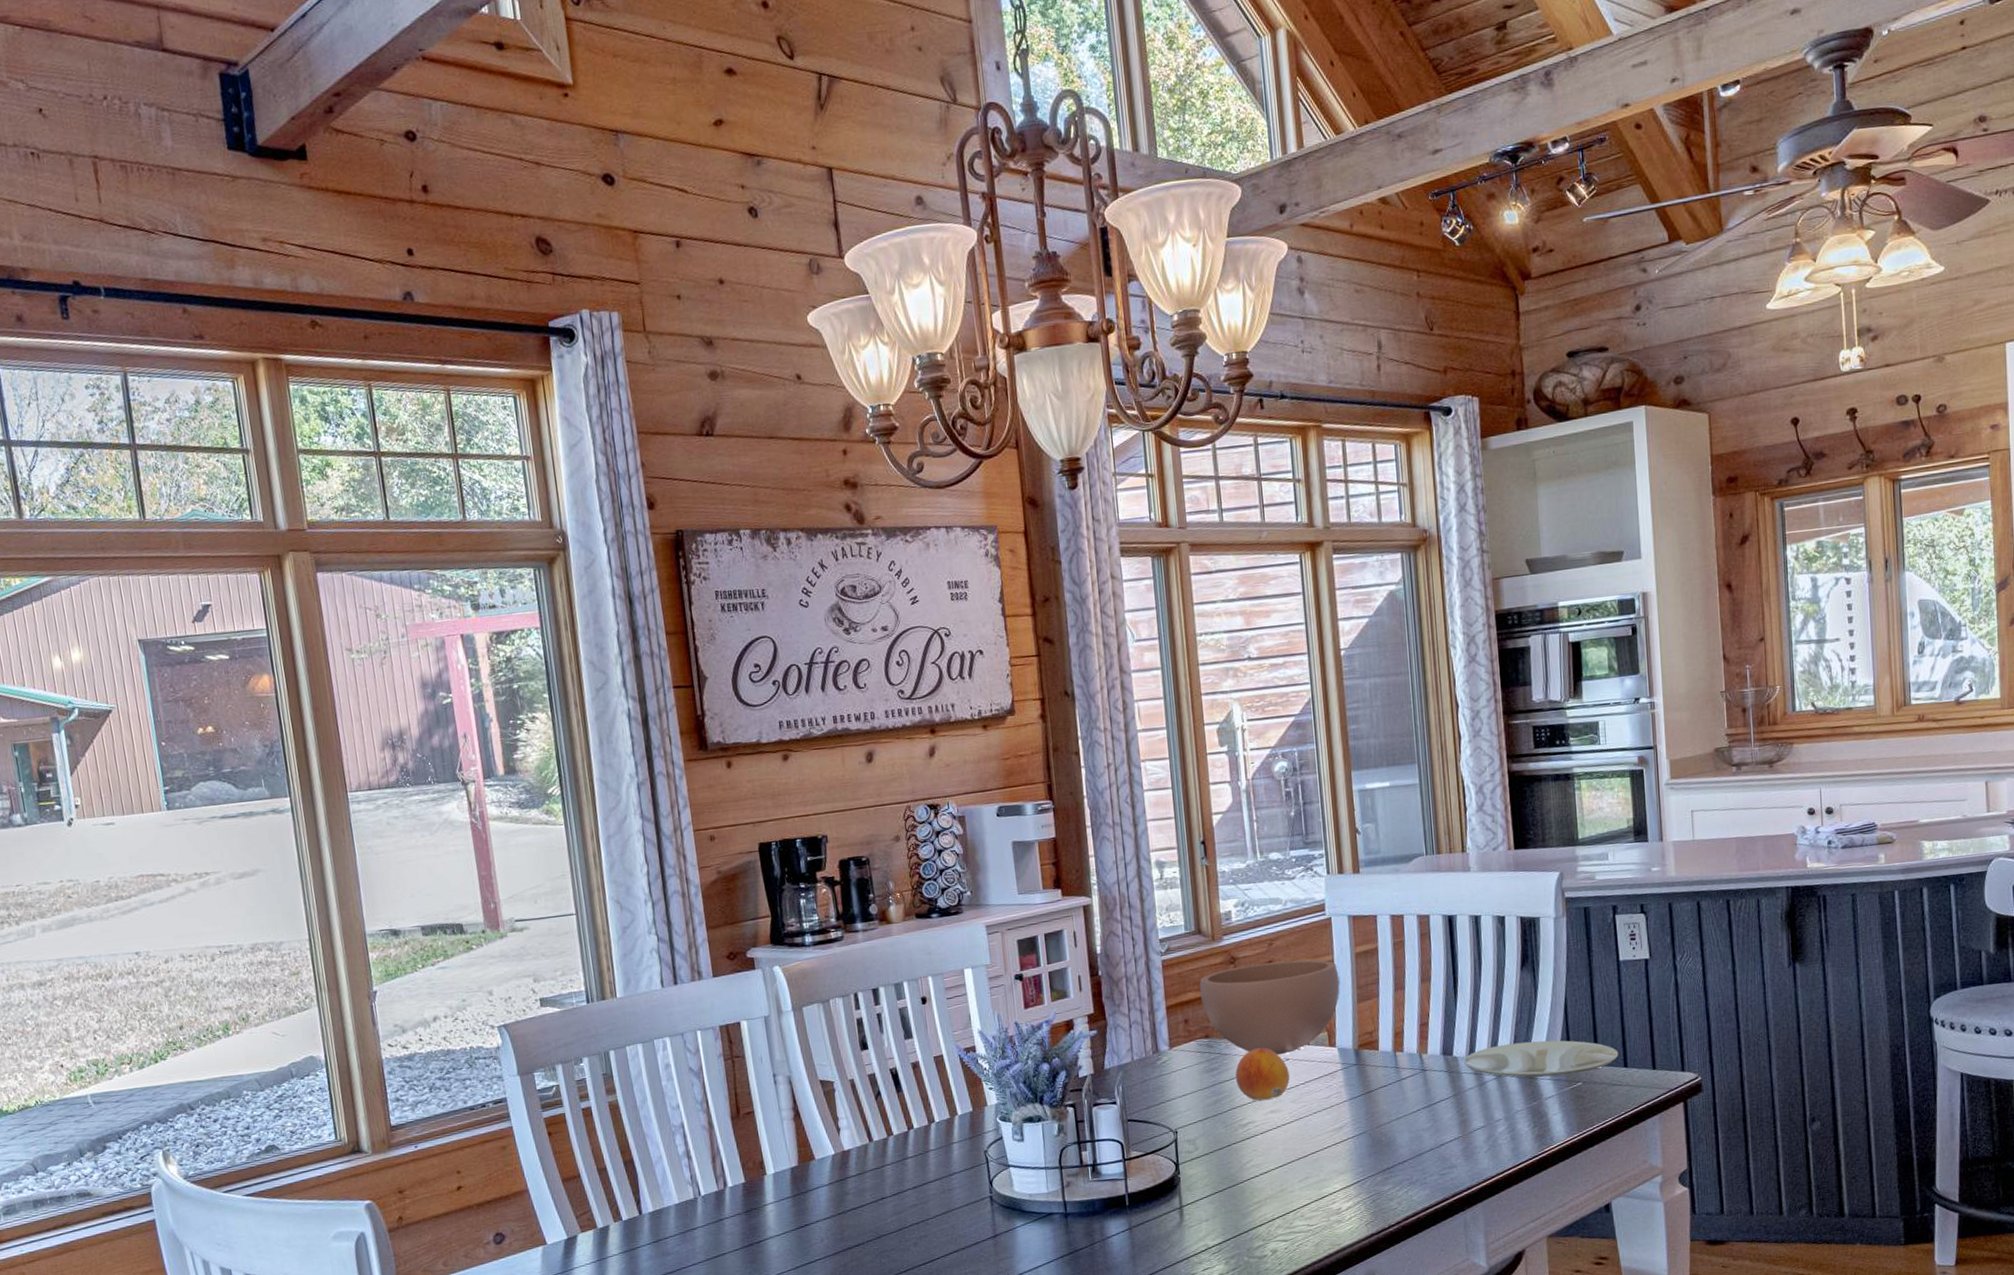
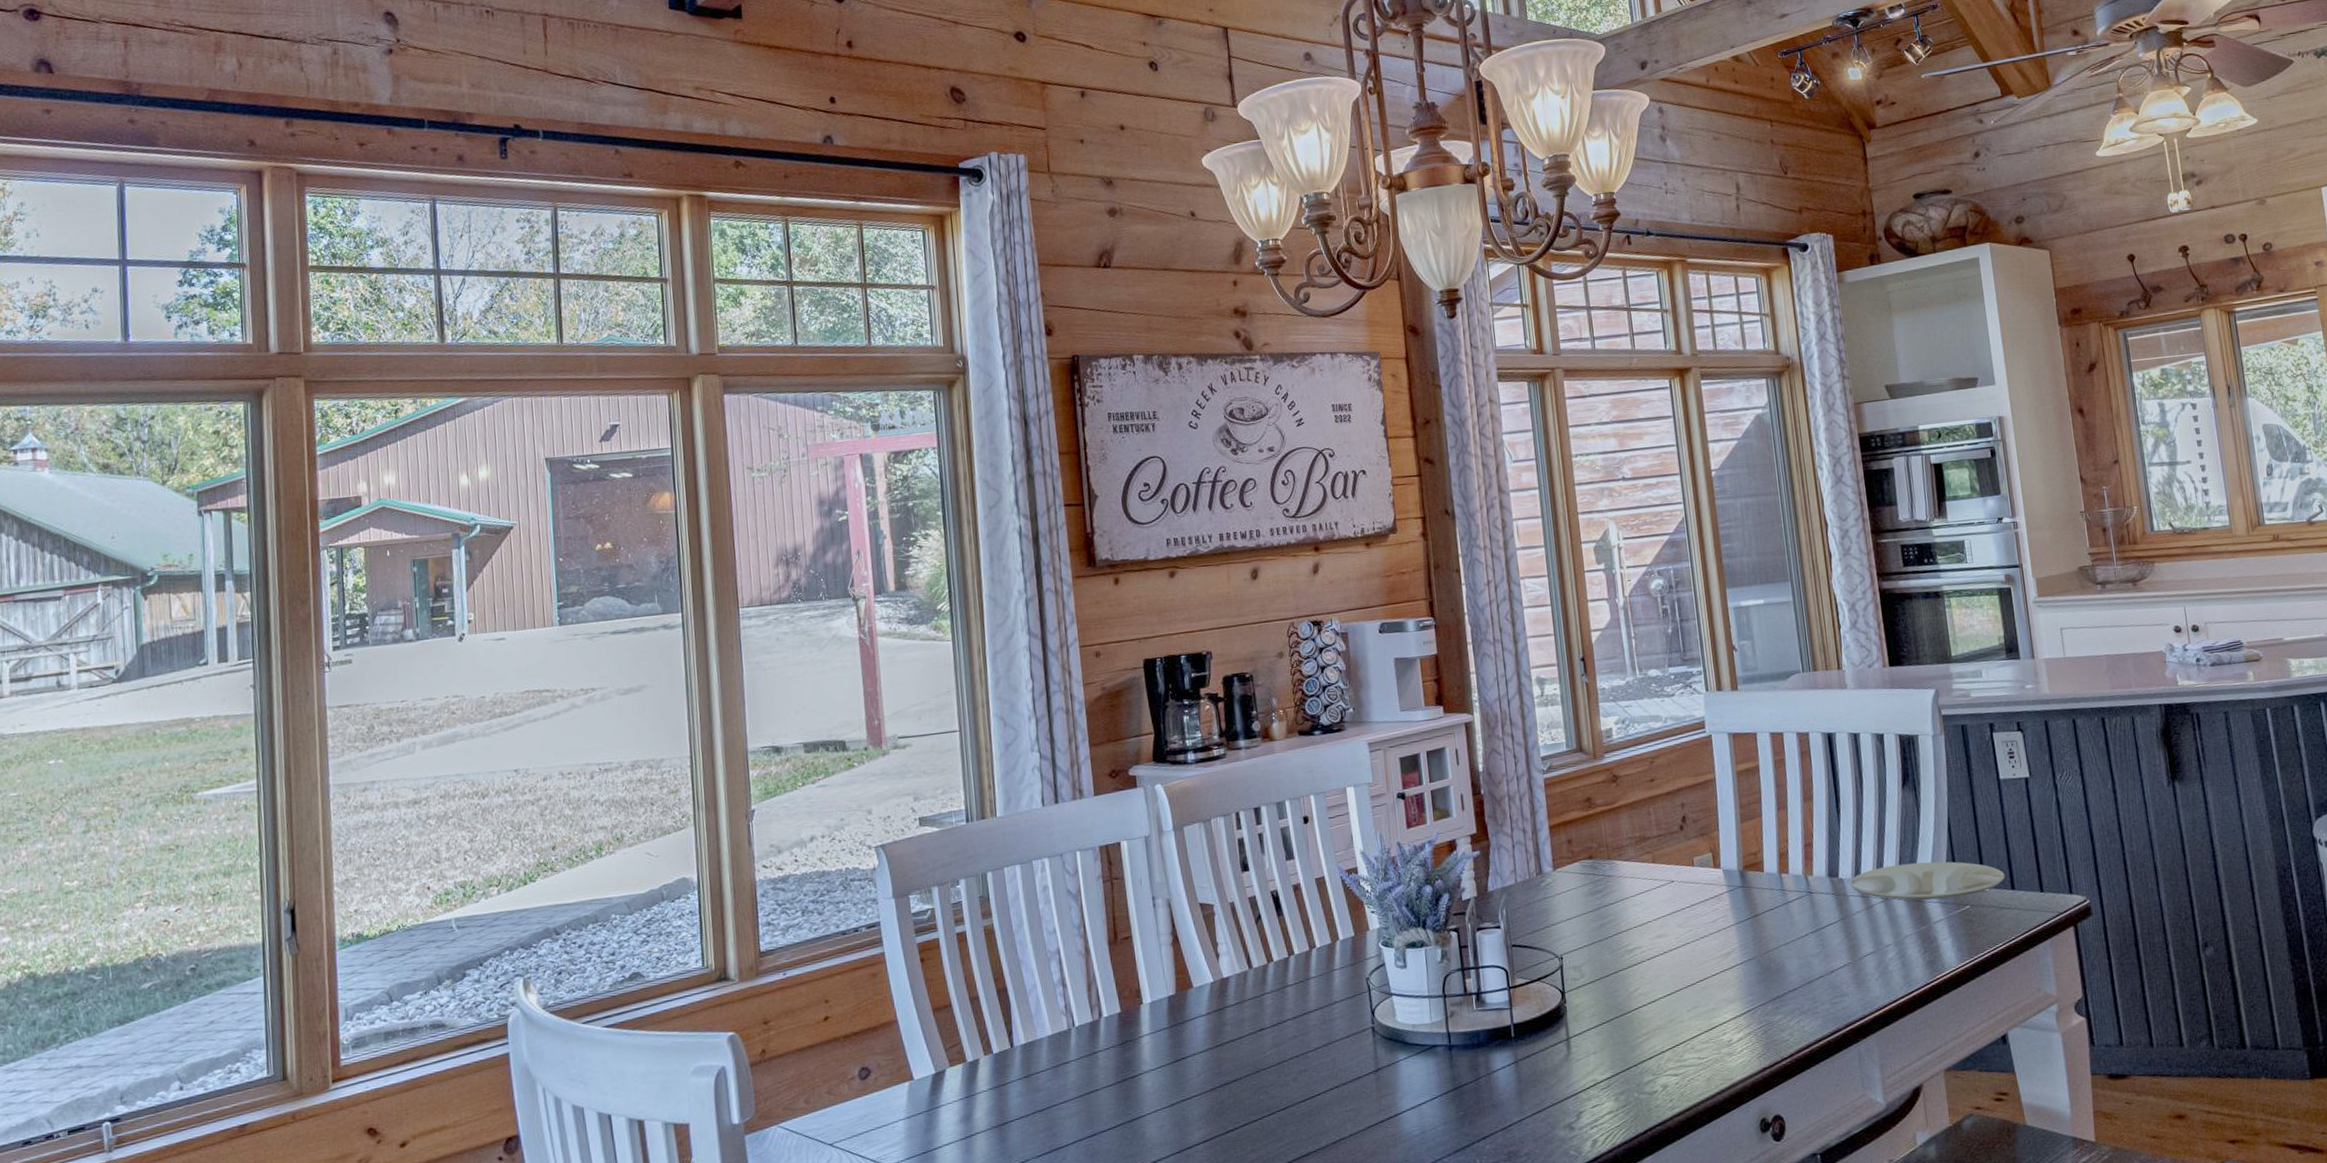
bowl: present [1199,959,1340,1055] -> none [1582,778,1723,877]
fruit: present [1235,1047,1290,1101] -> none [1620,869,1675,925]

